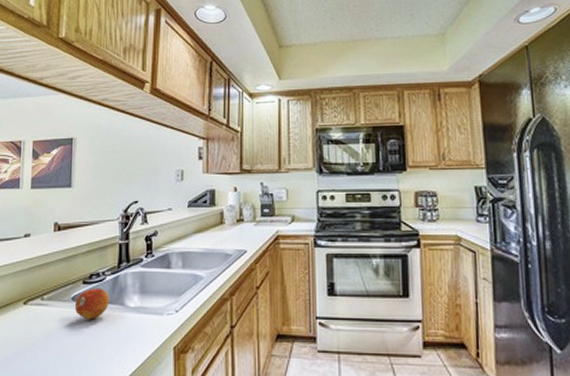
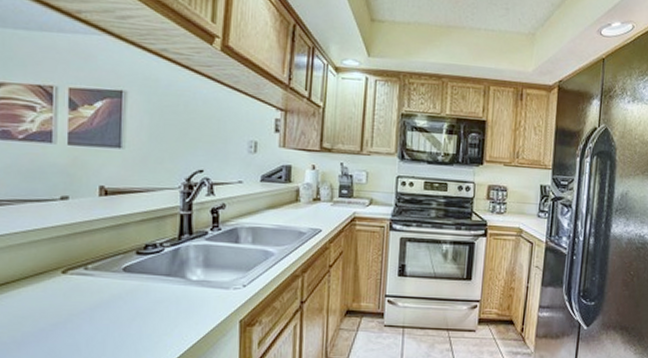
fruit: present [74,287,110,320] -> none [126,259,169,292]

